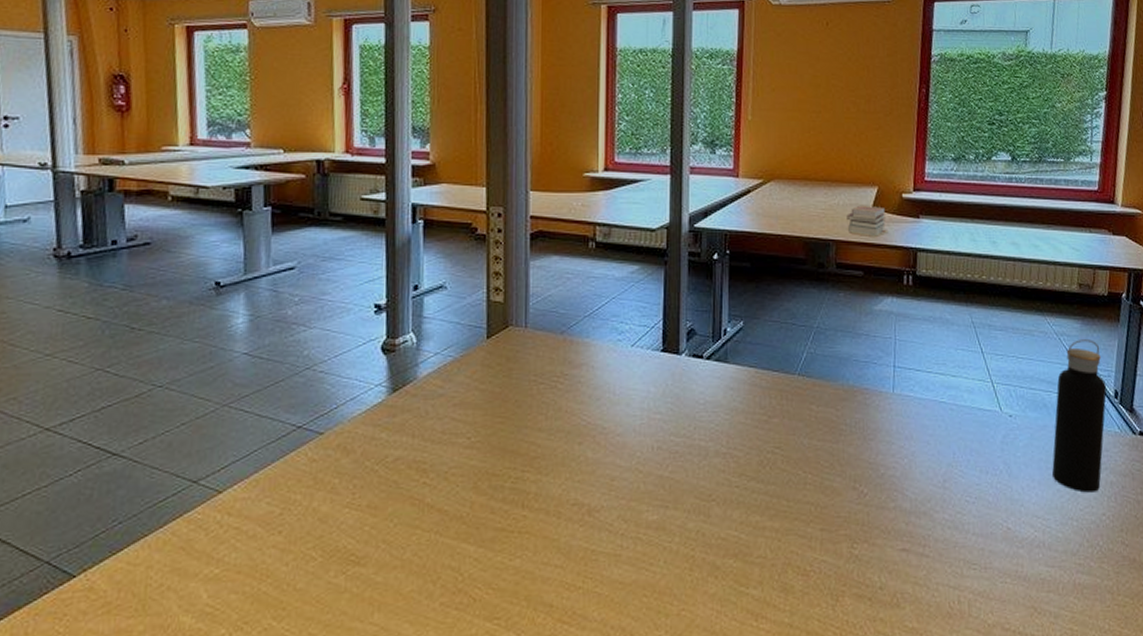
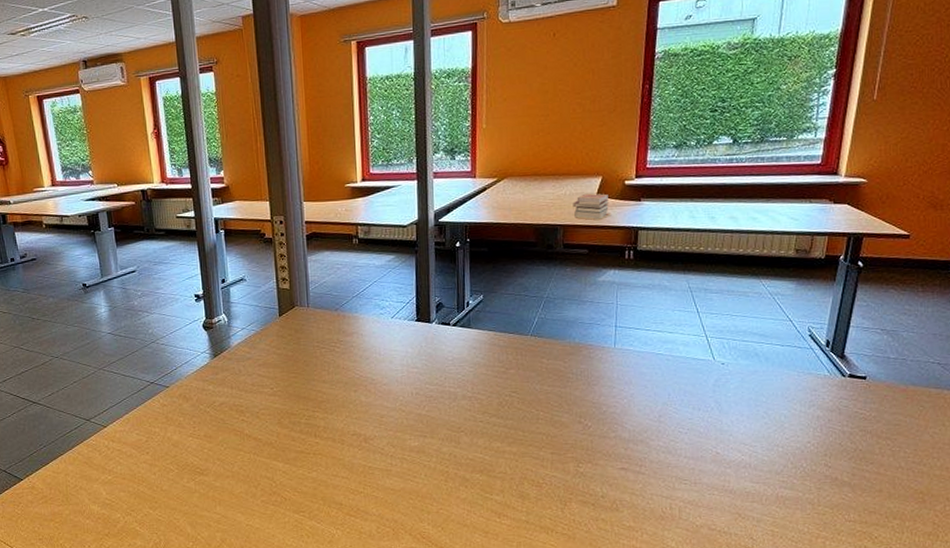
water bottle: present [1052,339,1107,493] -> none [761,297,818,425]

